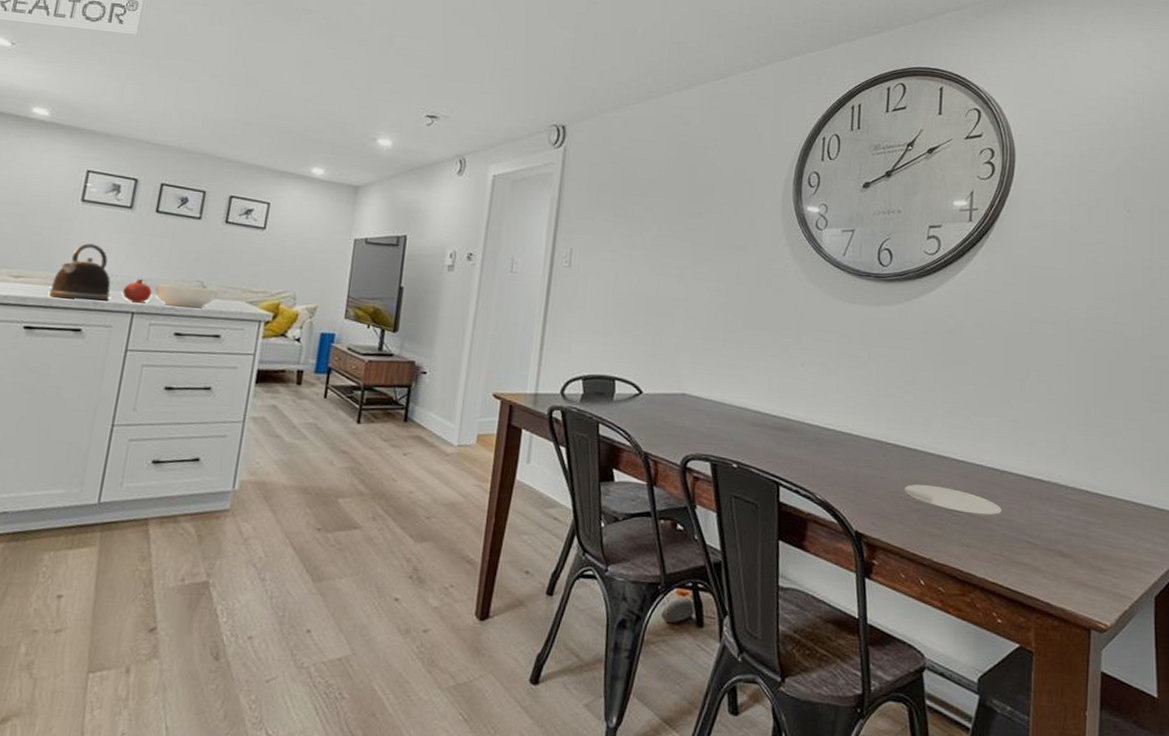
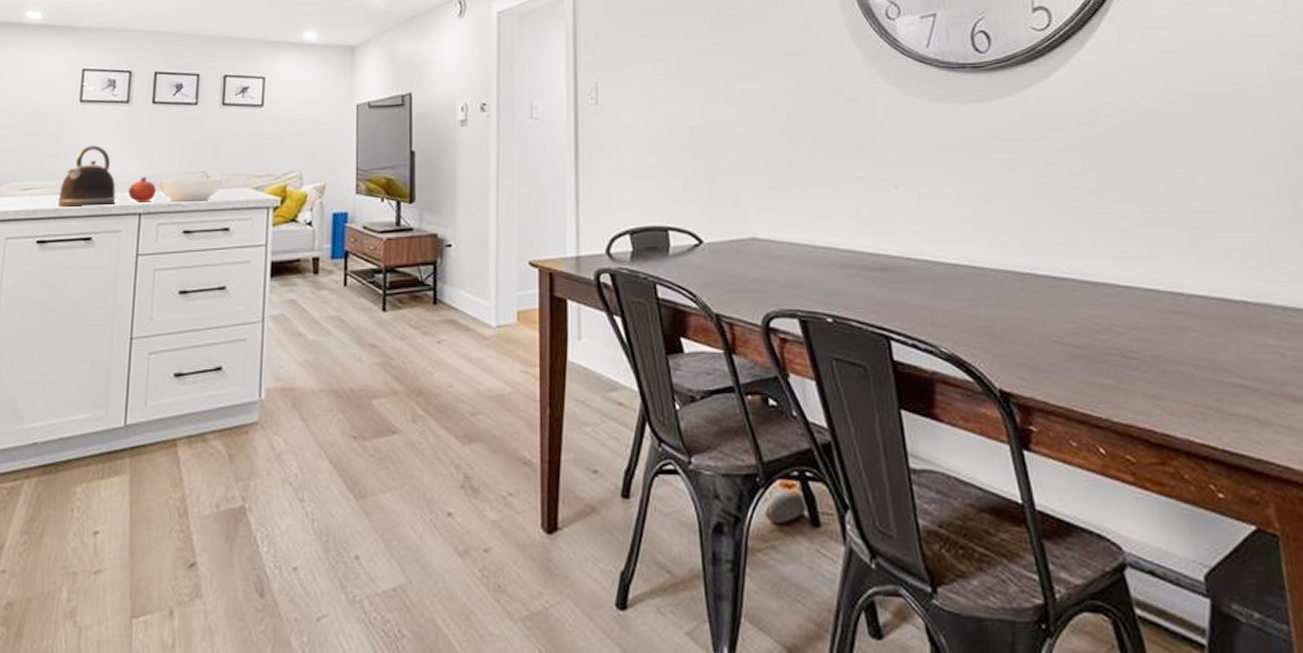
plate: present [905,484,1002,517] -> none [1057,321,1197,357]

